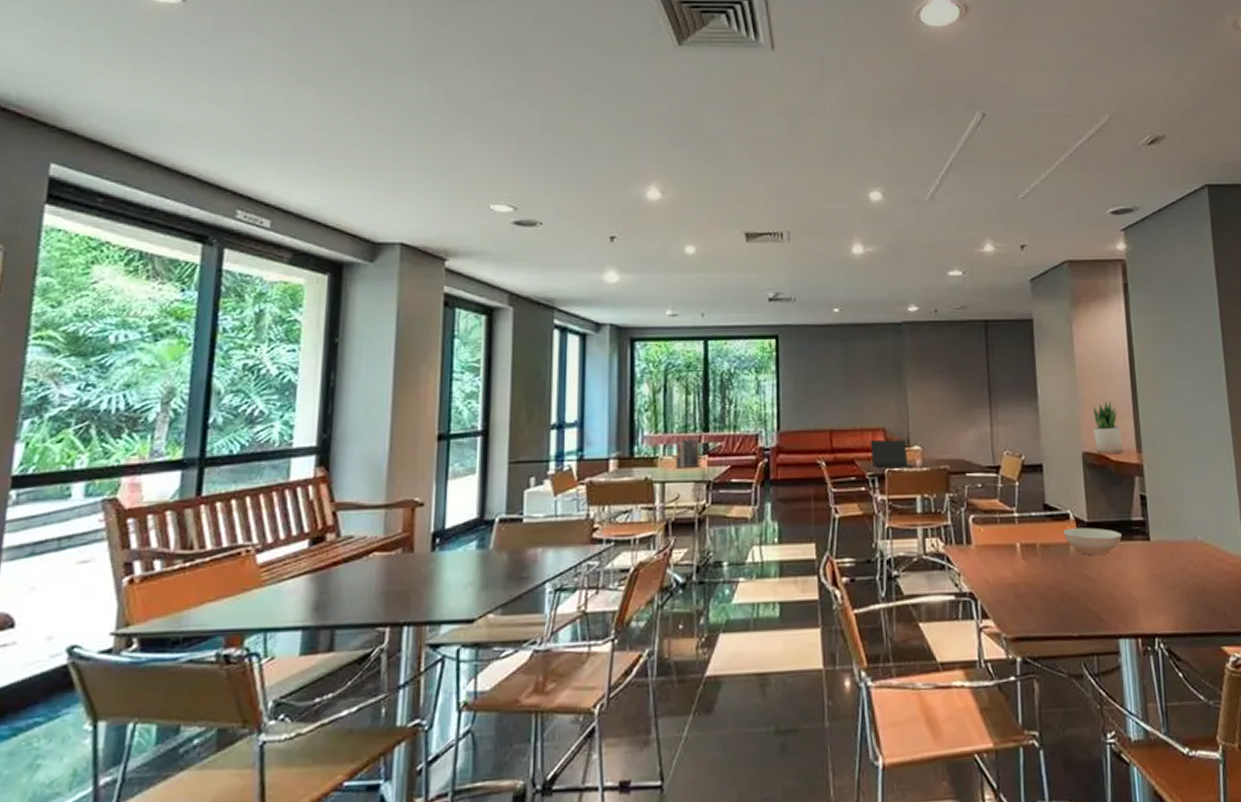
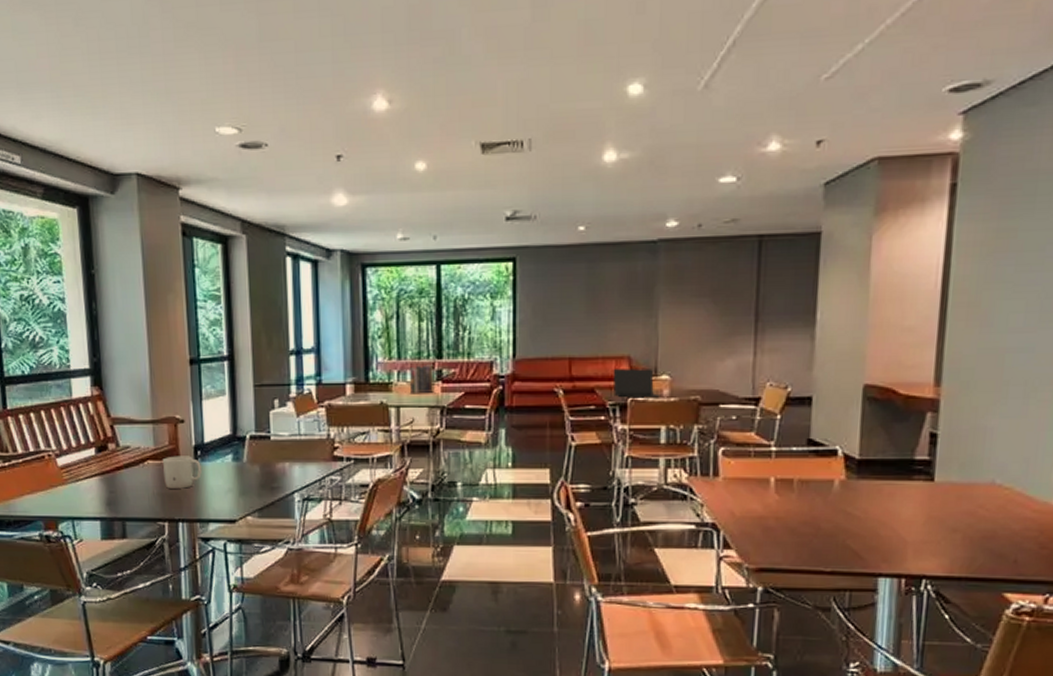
mug: none [391,544,439,585] -> present [162,456,202,489]
bowl: present [1063,527,1122,556] -> none [828,465,899,494]
planter: present [1093,401,1122,455] -> none [881,328,918,388]

